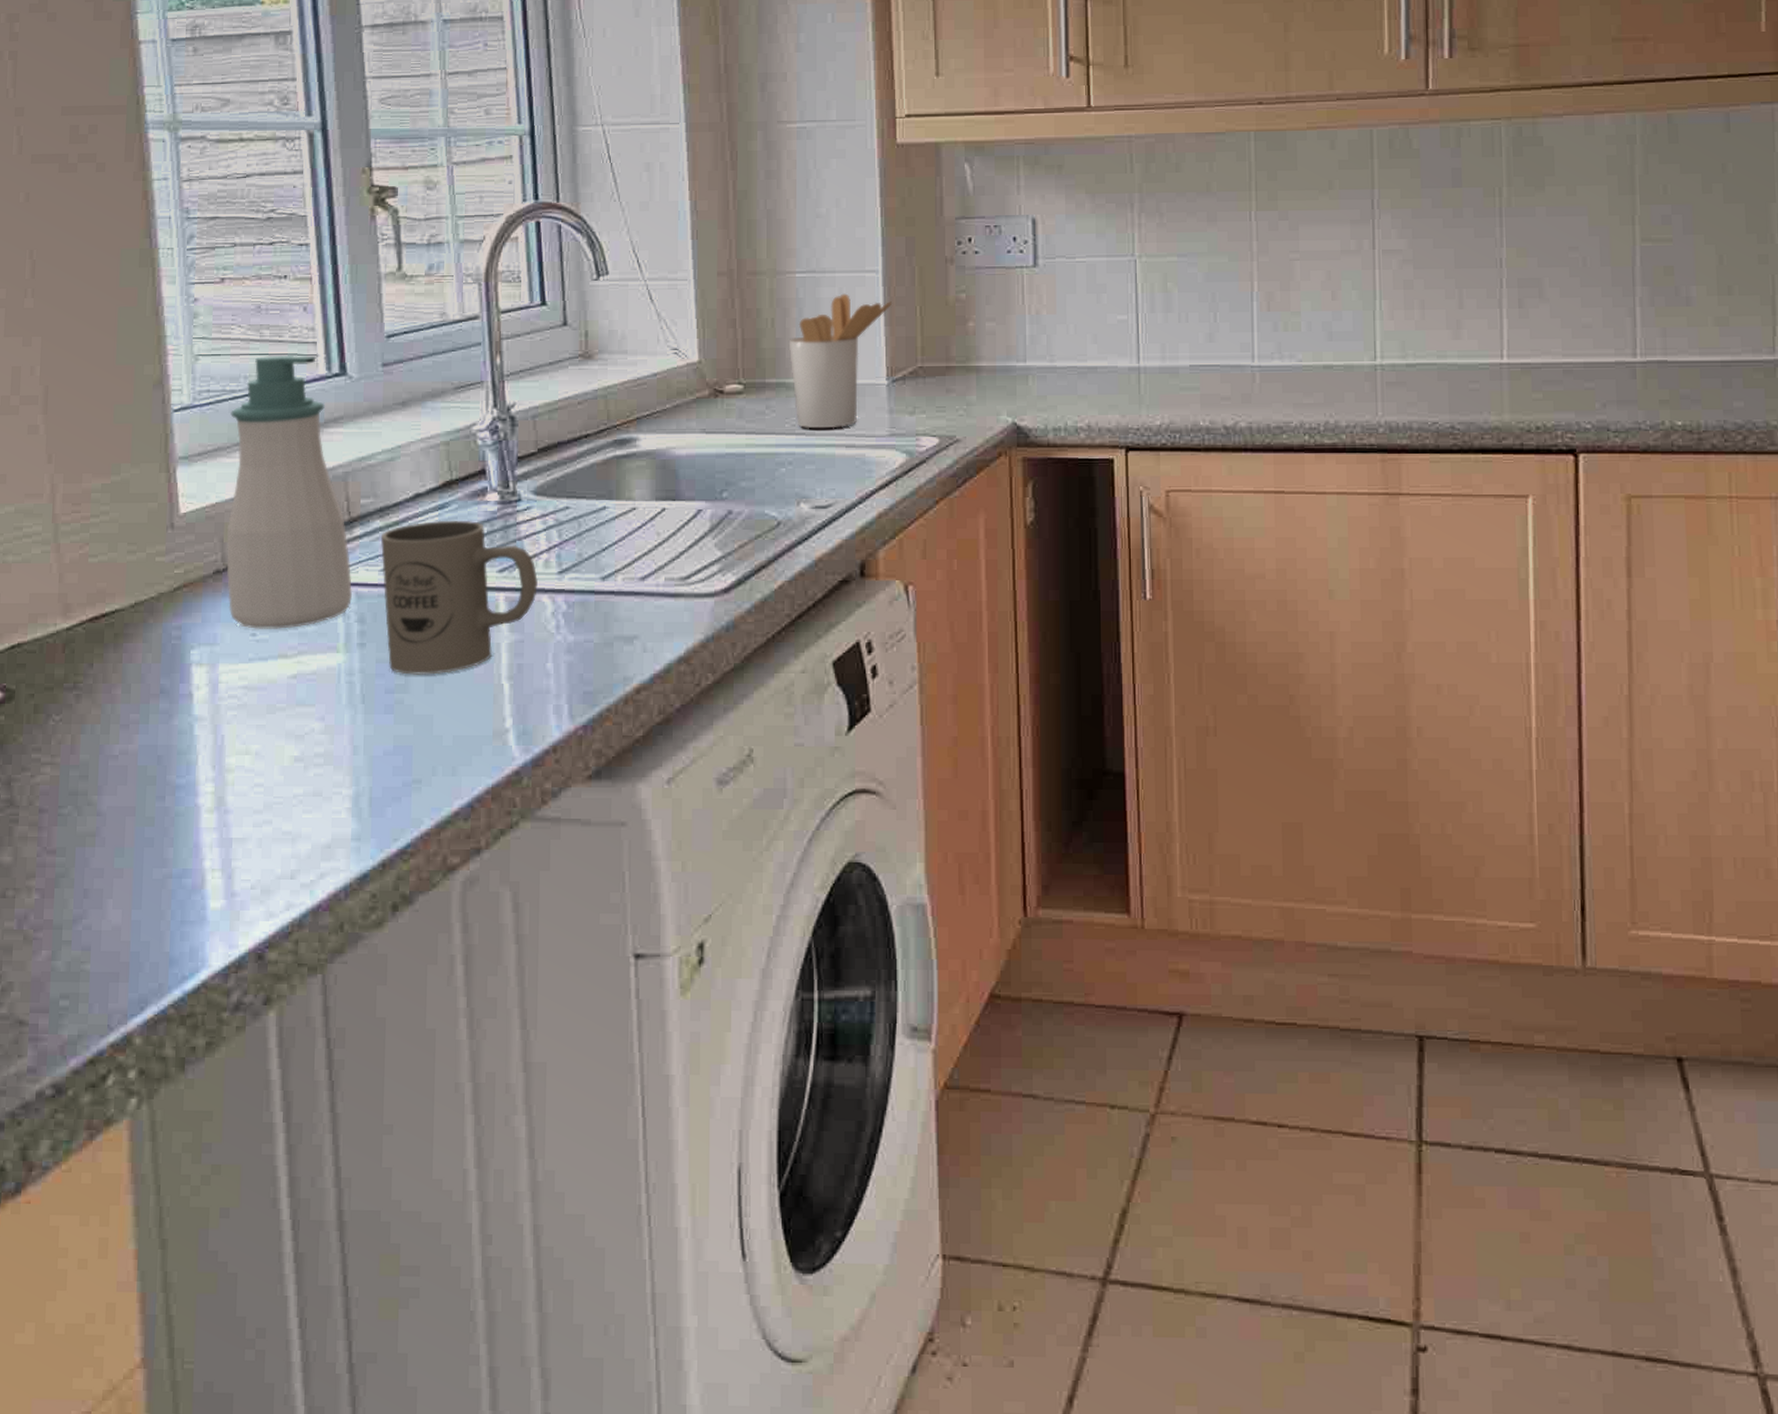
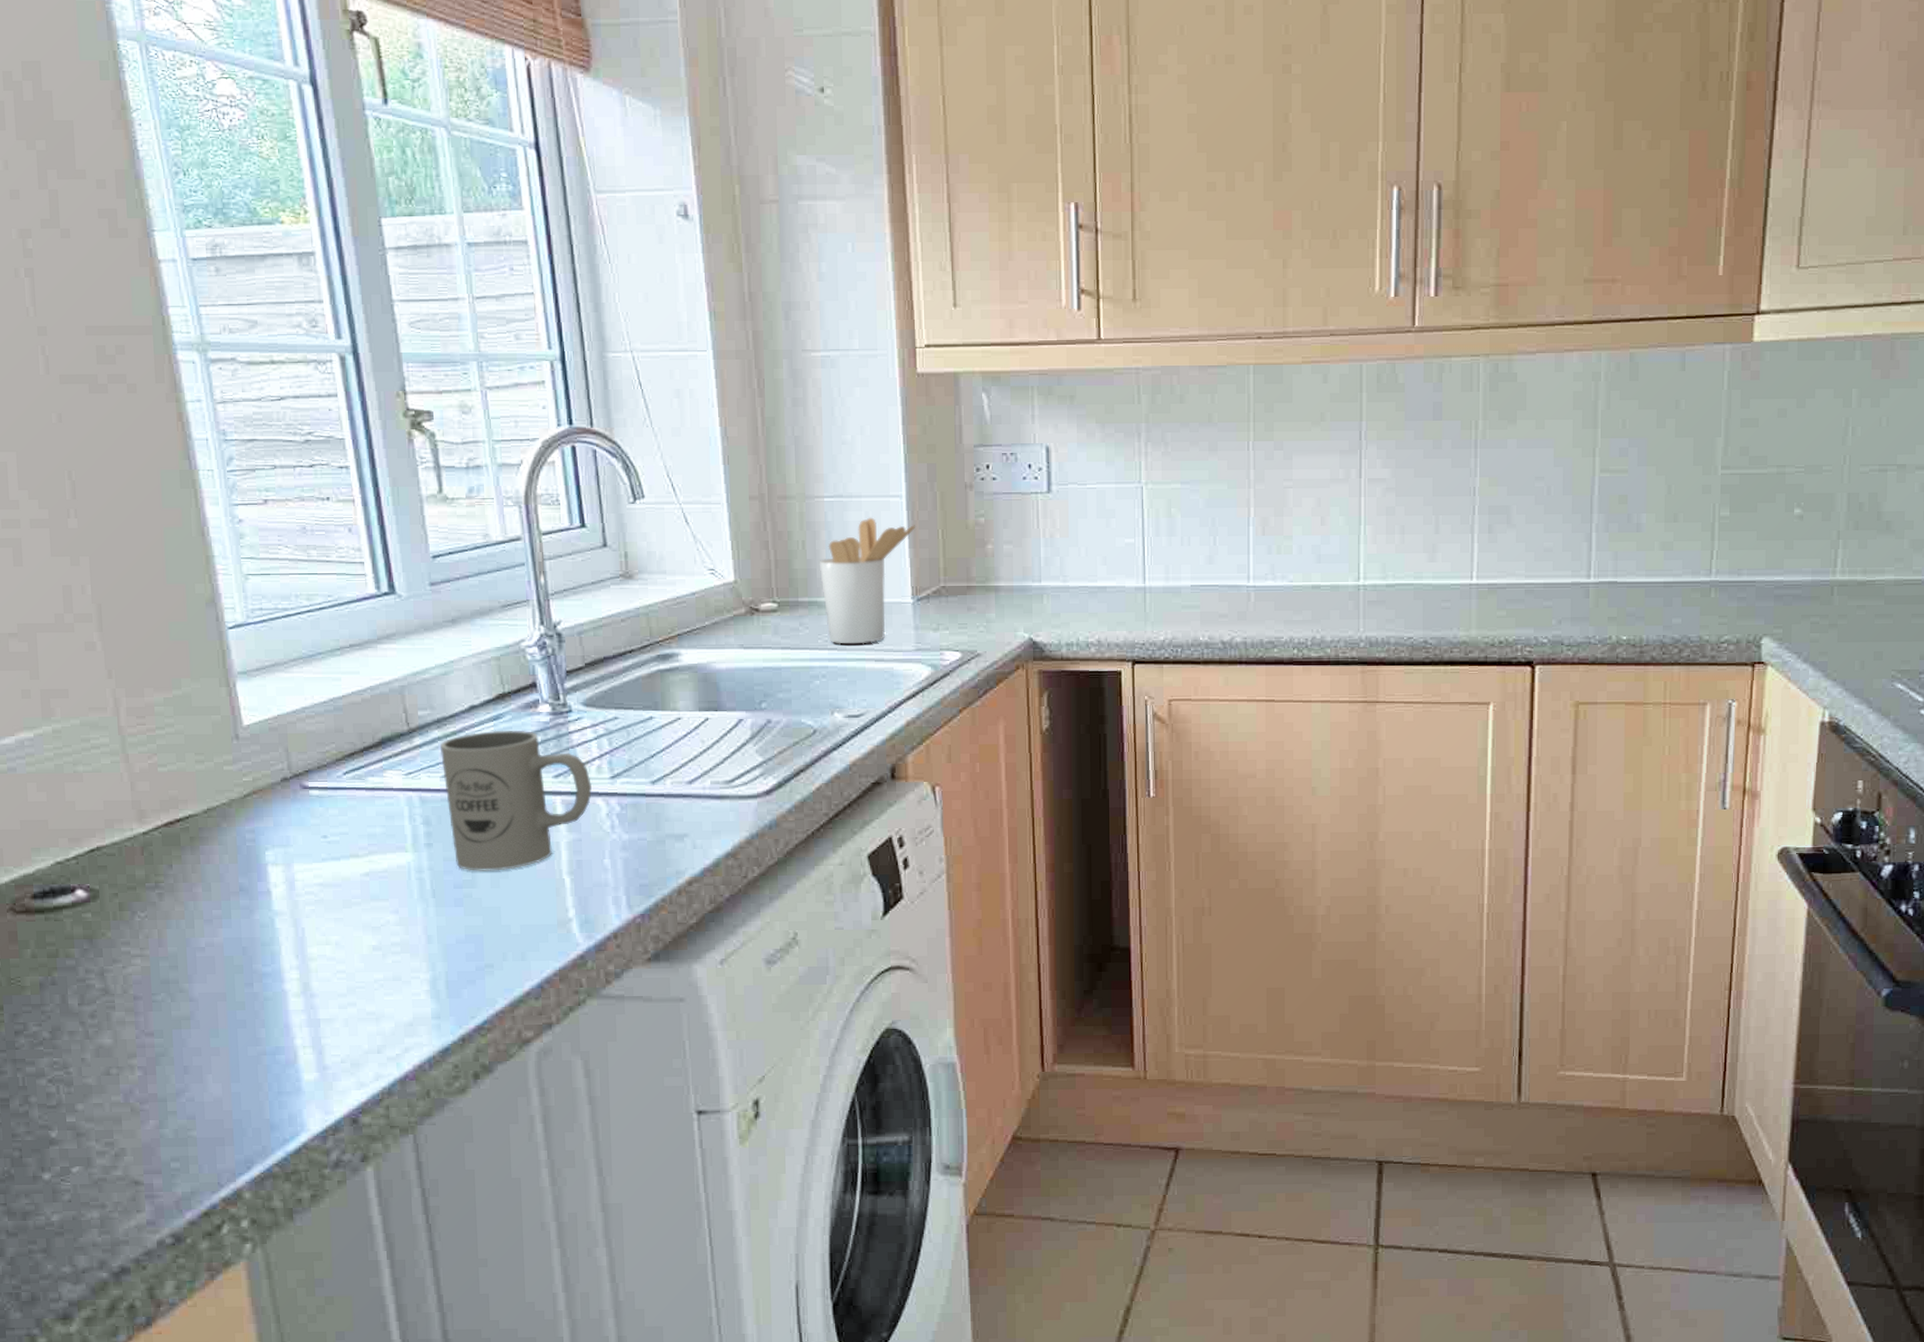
soap bottle: present [226,355,353,629] -> none [285,574,417,832]

